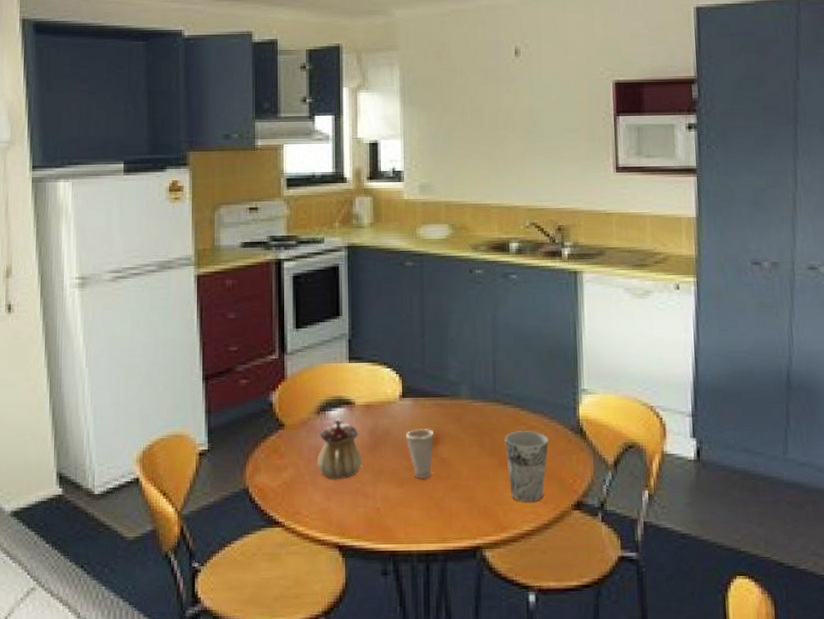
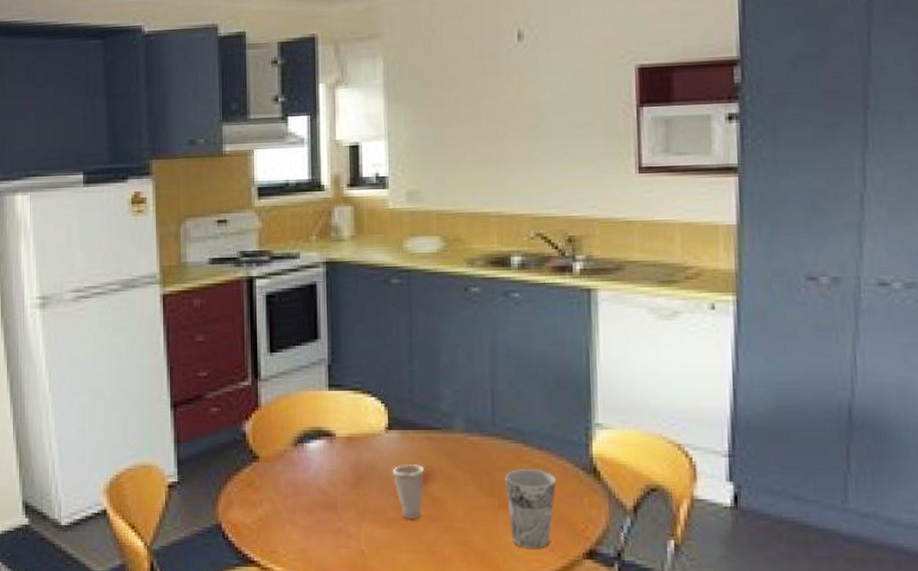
teapot: present [317,418,363,479] -> none [294,451,345,517]

